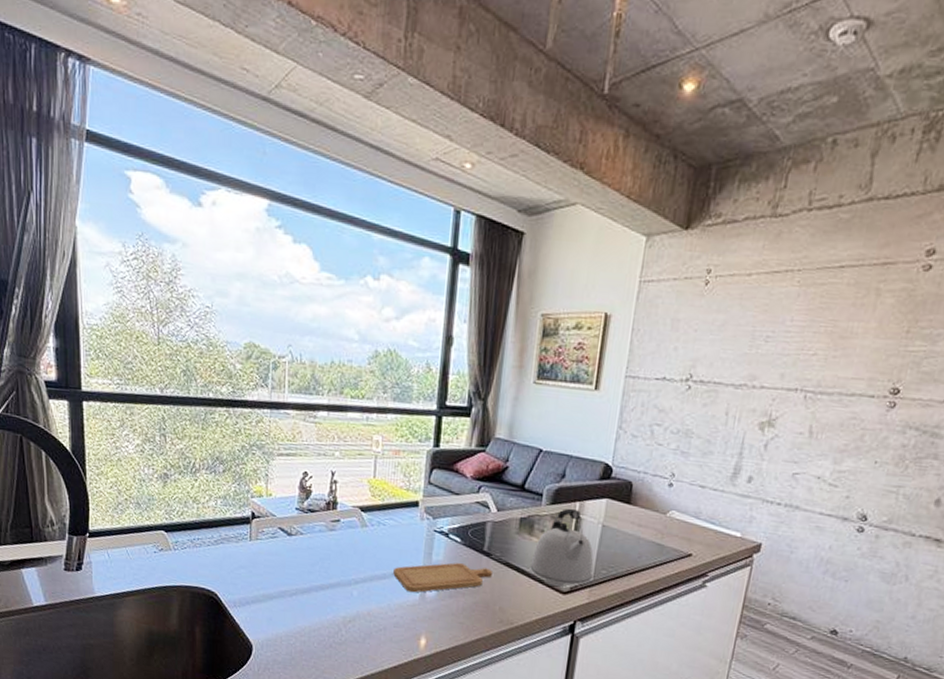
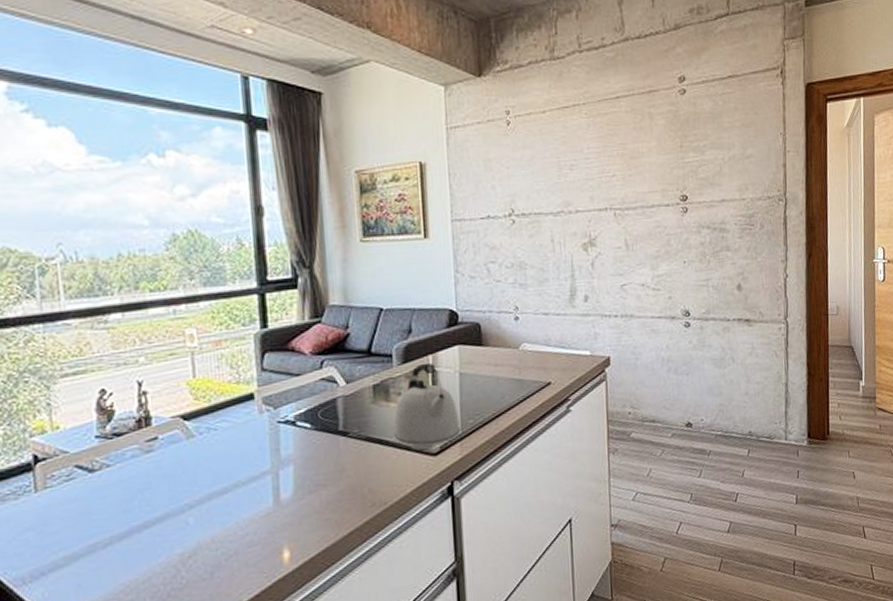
chopping board: present [393,563,492,593] -> none [236,449,353,501]

